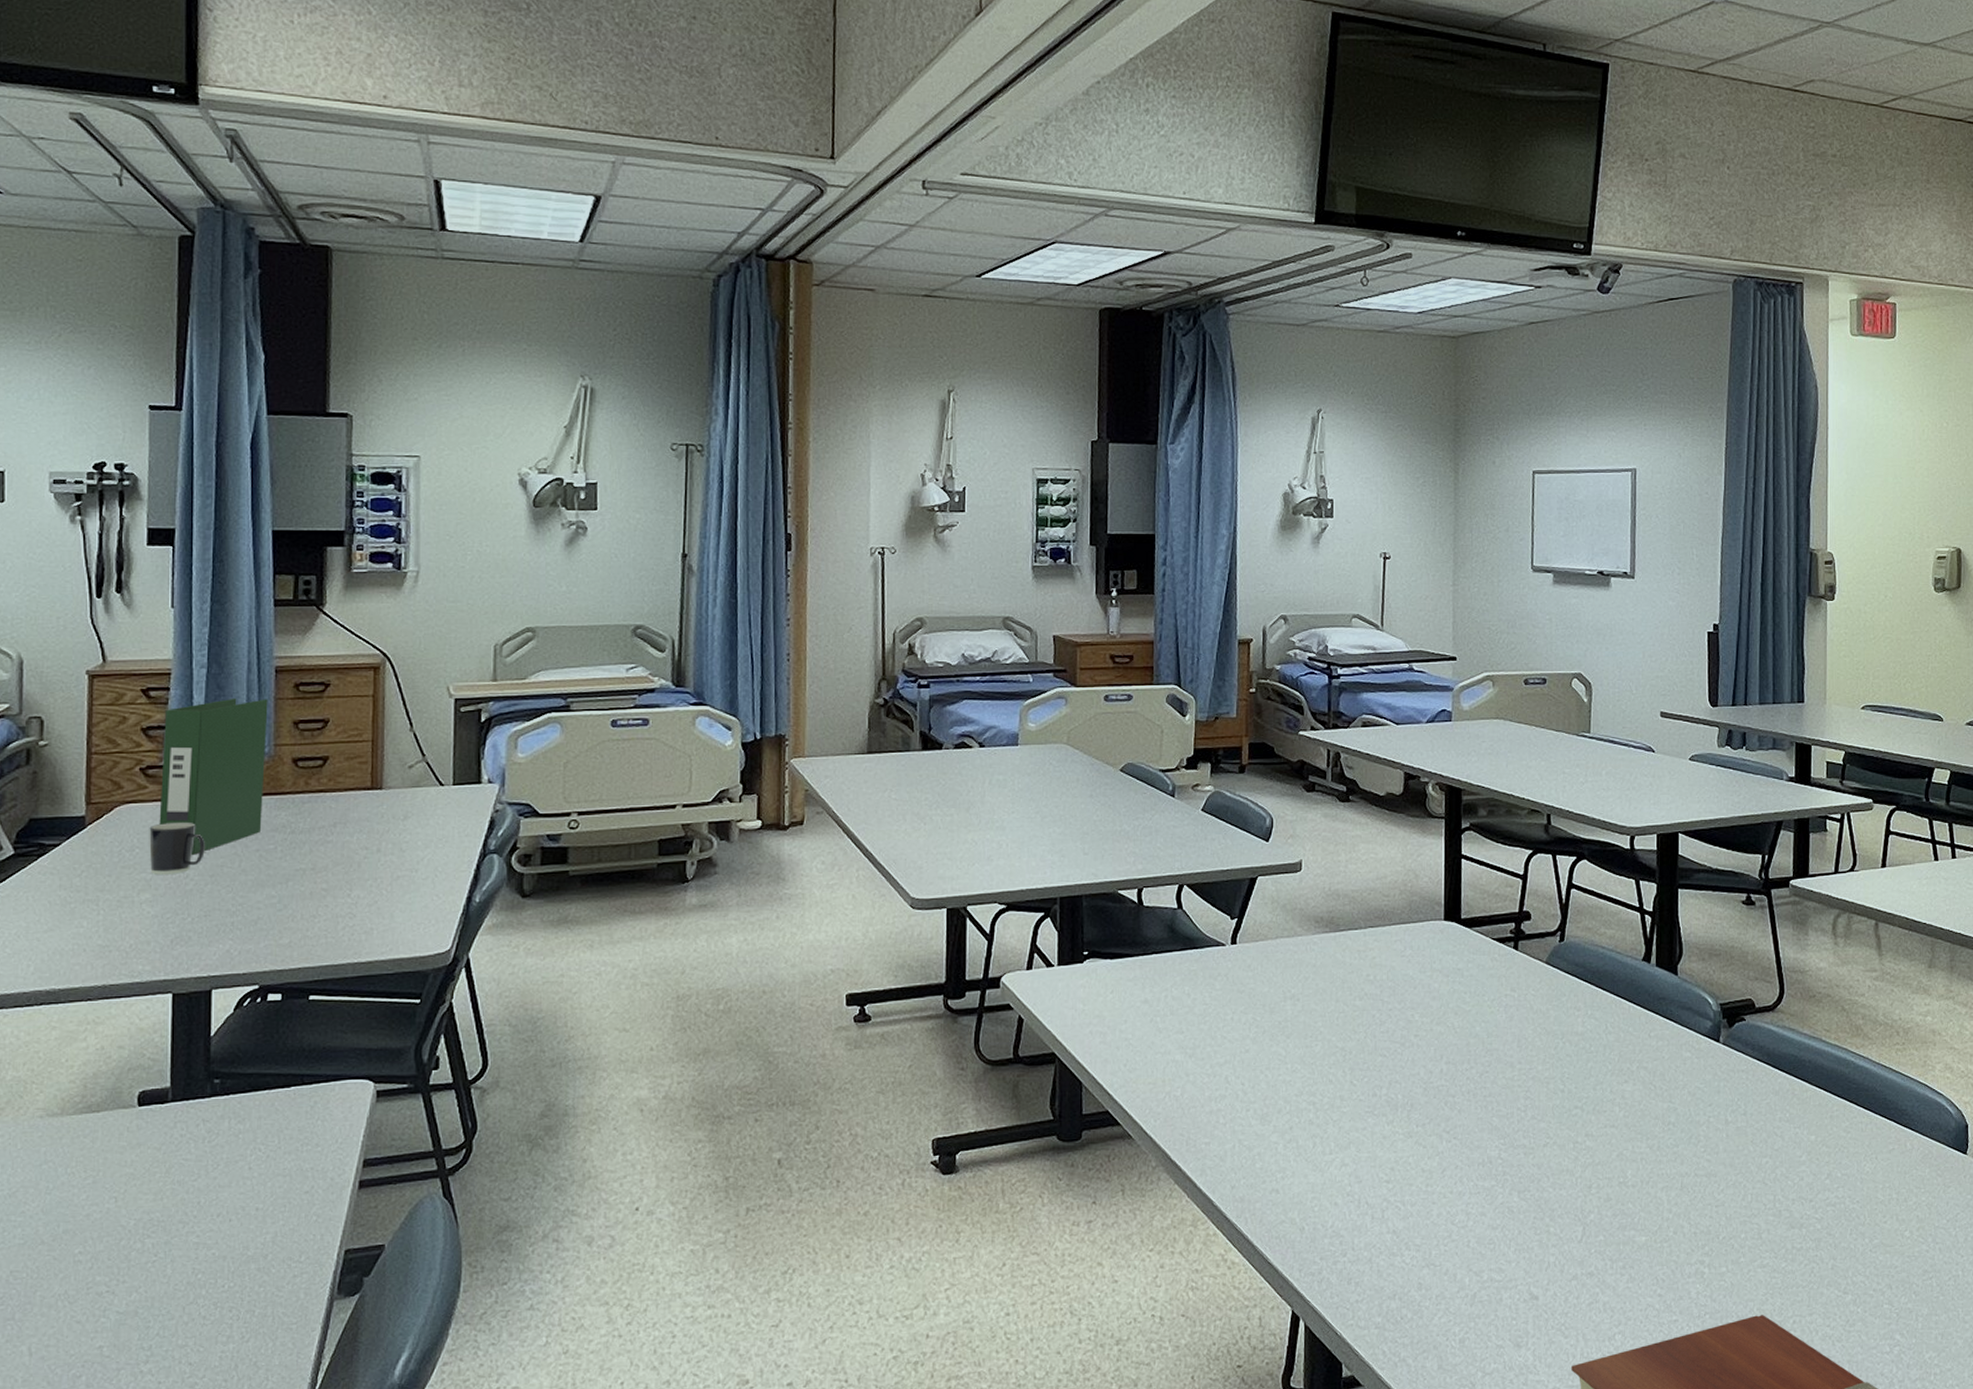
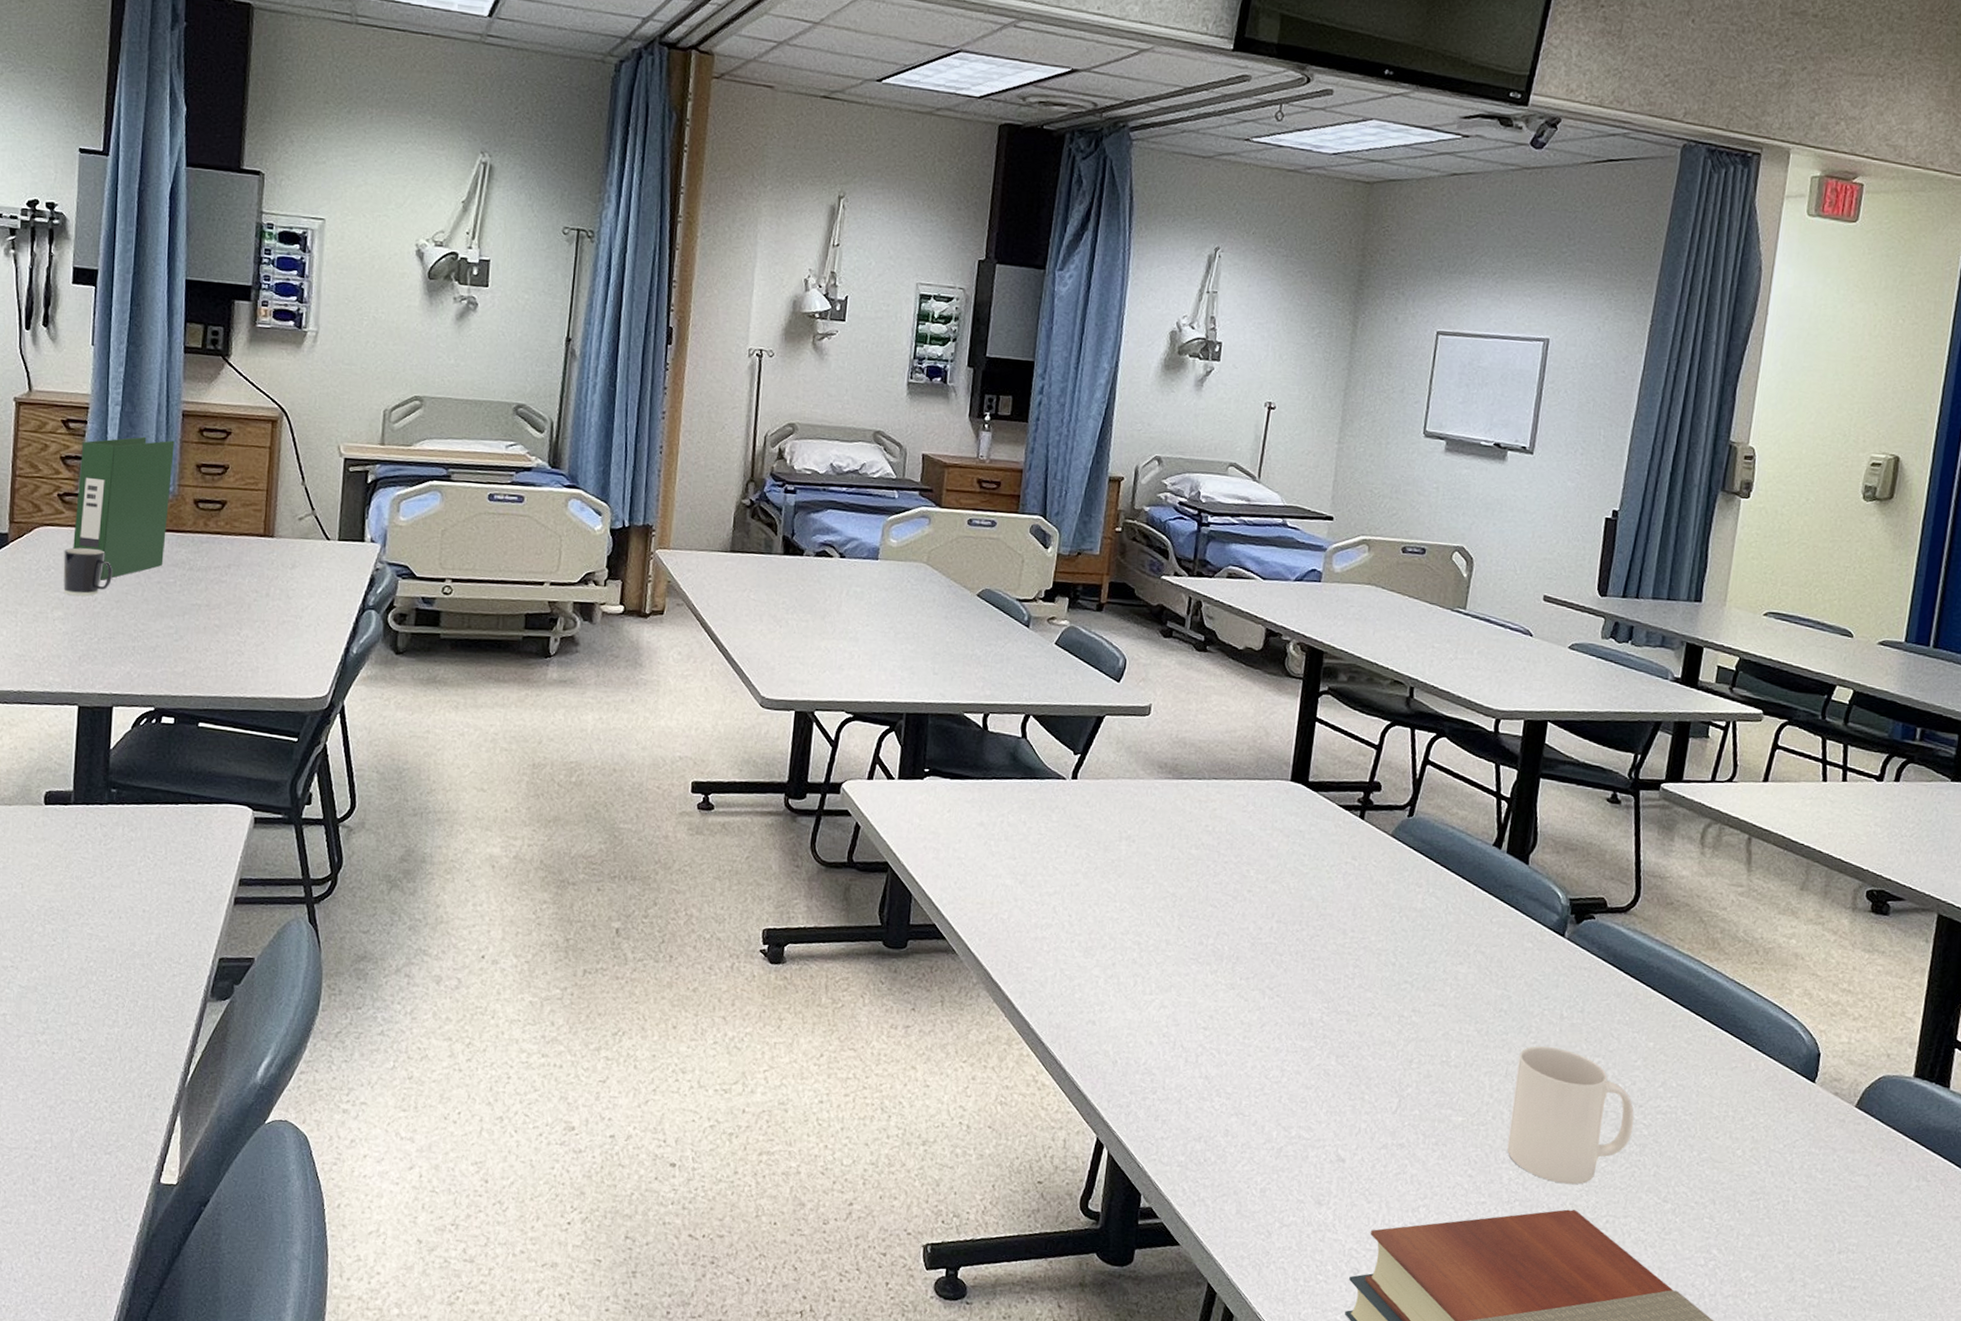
mug: none [1691,1153,1807,1290] -> present [1507,1046,1634,1185]

